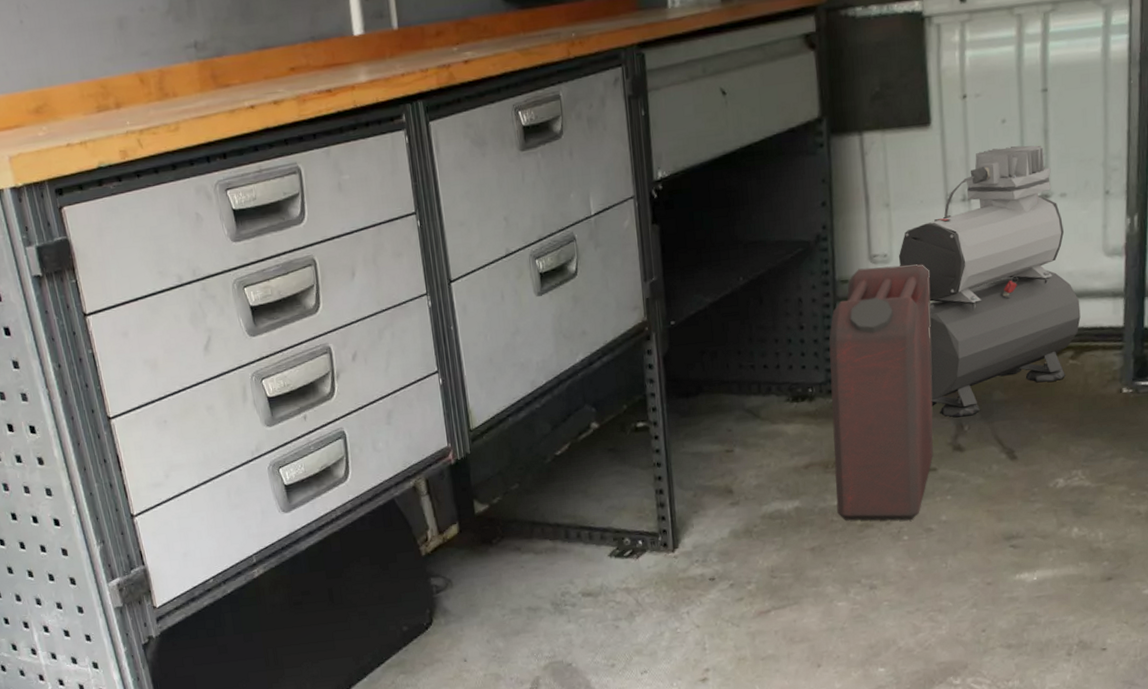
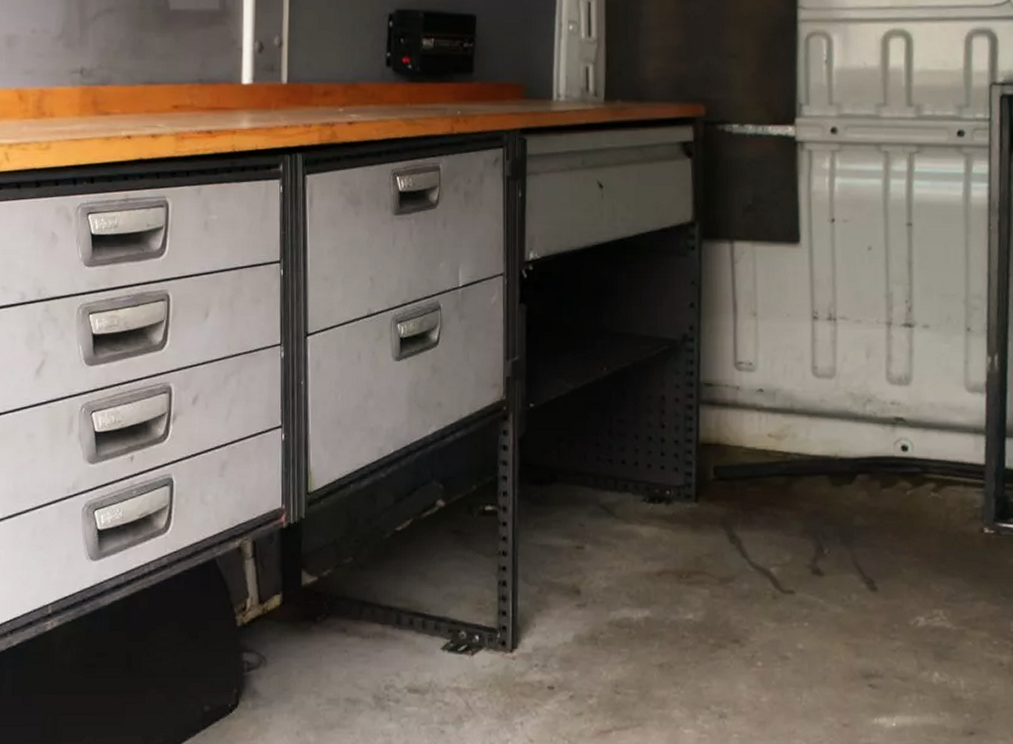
jerry can: present [828,264,934,521] -> none [688,374,794,644]
air compressor: present [898,145,1081,417] -> none [763,273,943,539]

